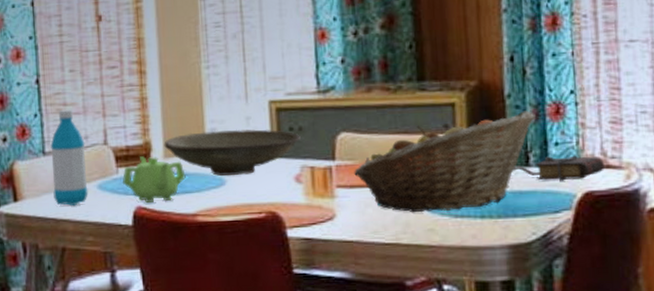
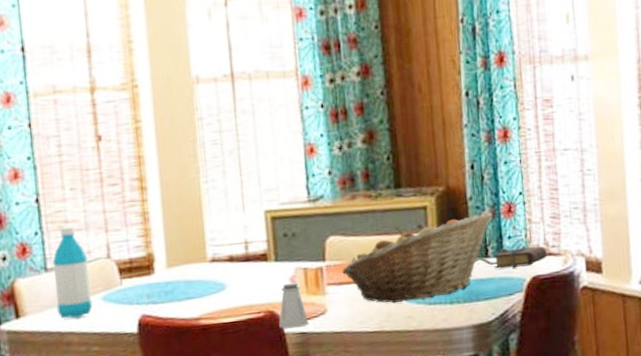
teapot: present [122,156,186,203] -> none [126,267,188,310]
decorative bowl: present [164,129,301,176] -> none [166,237,294,281]
saltshaker: none [281,182,314,233] -> present [279,283,309,329]

